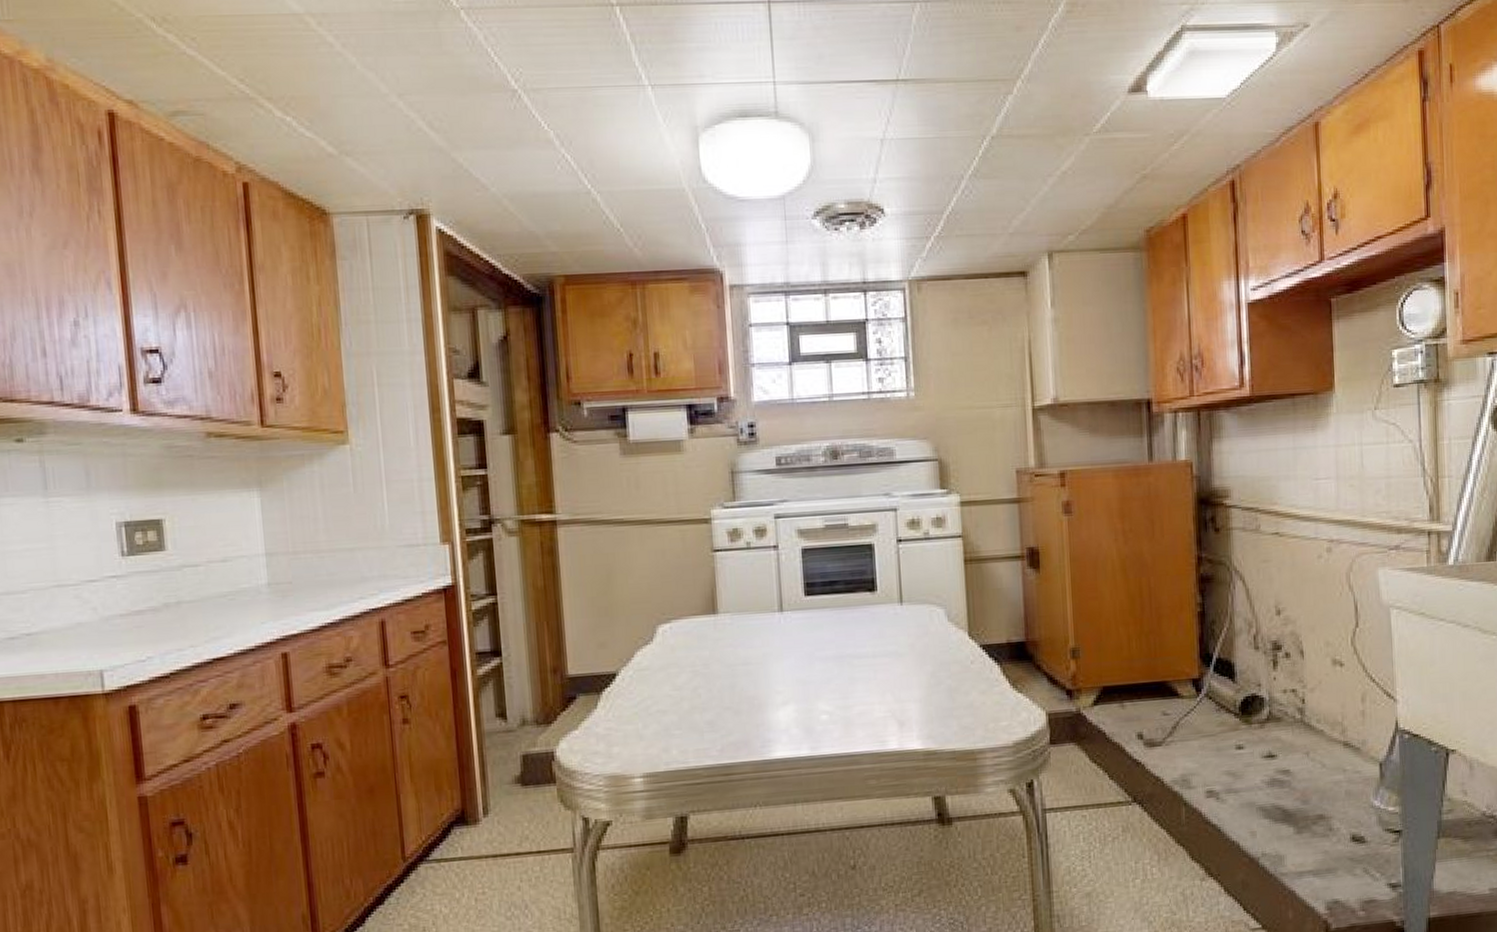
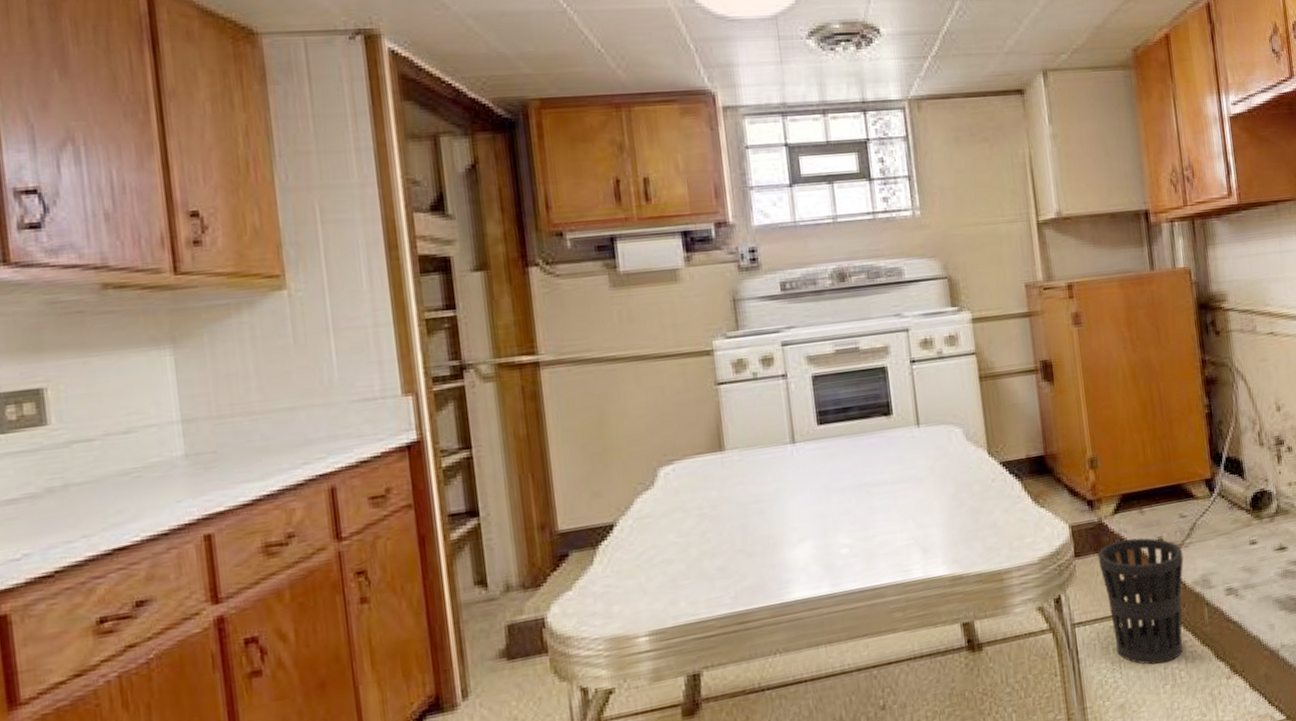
wastebasket: none [1074,731,1163,858] -> present [1098,538,1184,665]

